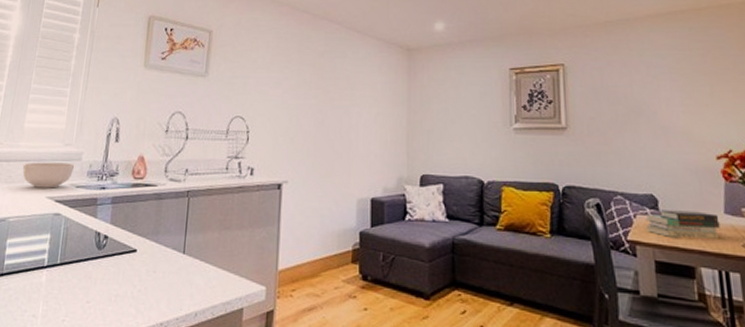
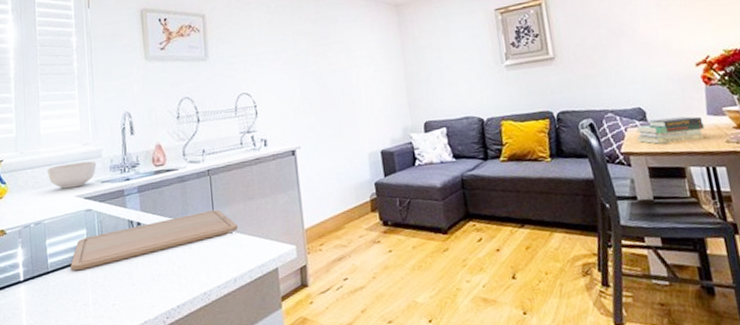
chopping board: none [26,234,208,278] -> present [70,209,238,271]

